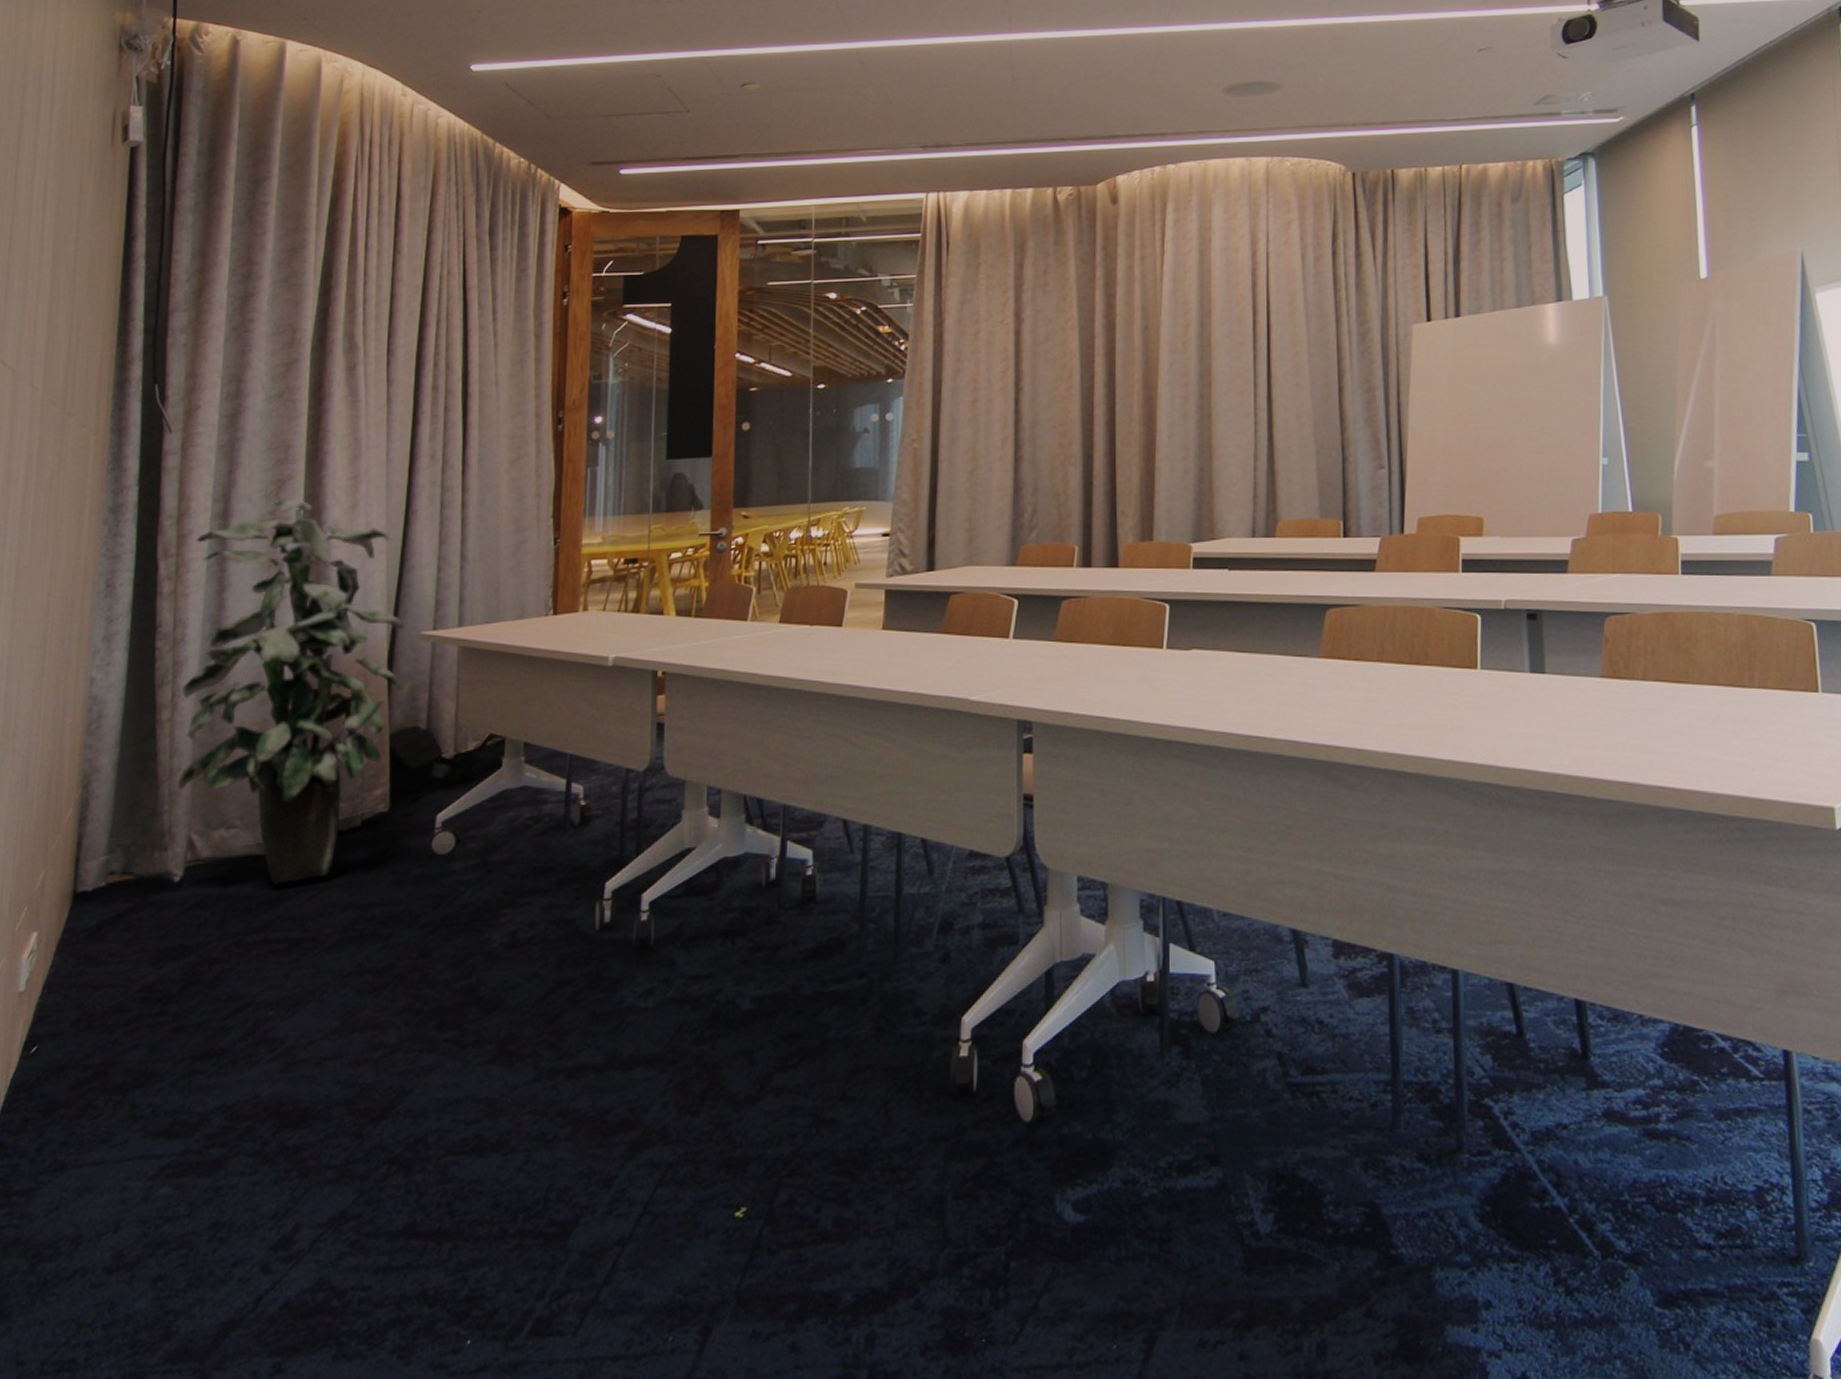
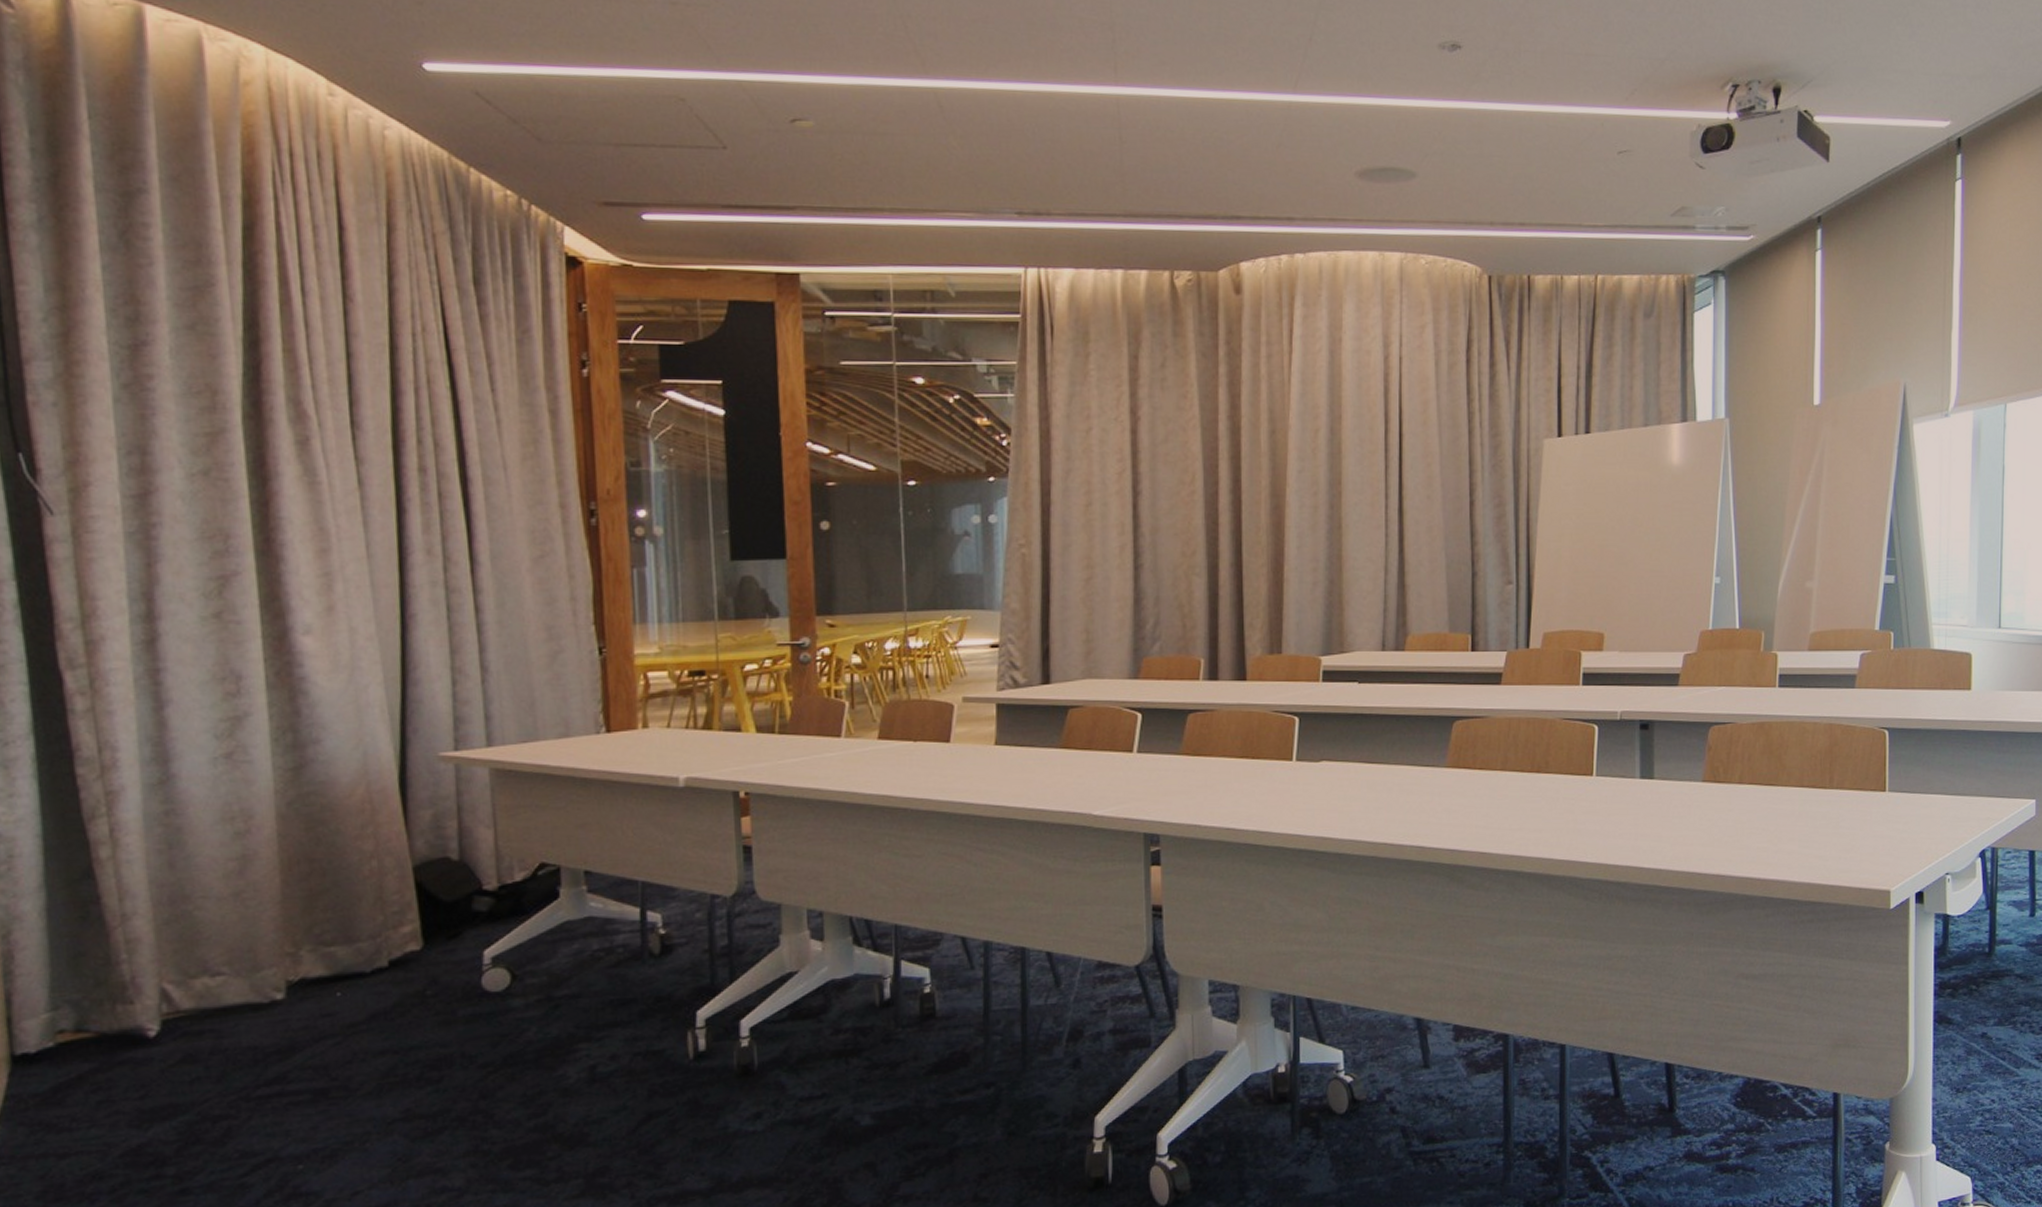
indoor plant: present [177,500,405,884] -> none [112,600,426,1033]

